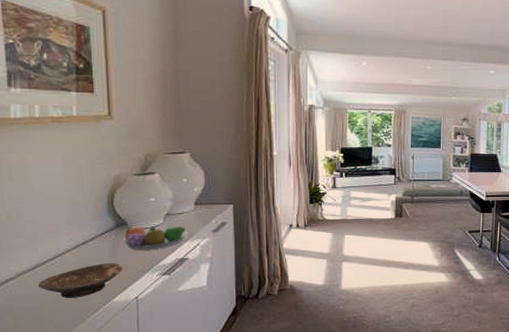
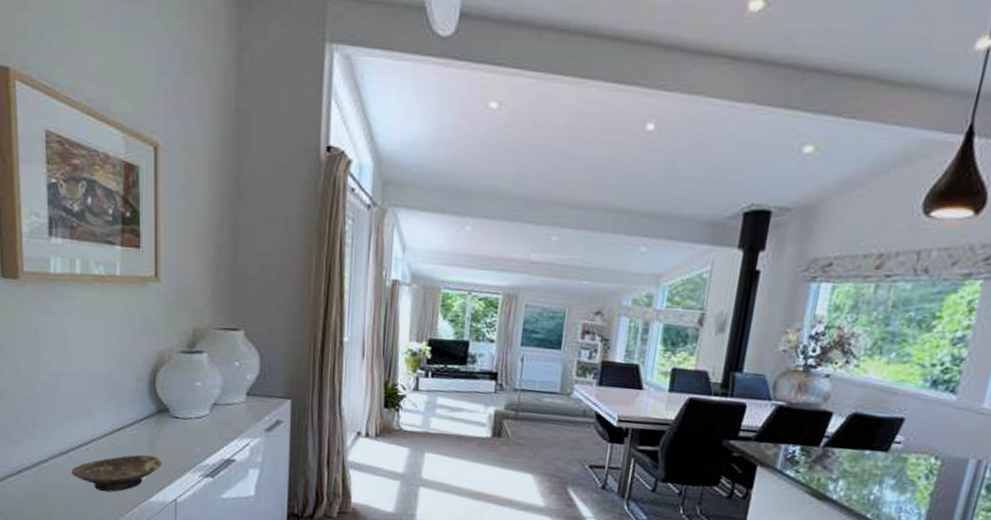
fruit bowl: present [122,225,189,250] -> none [163,414,237,446]

